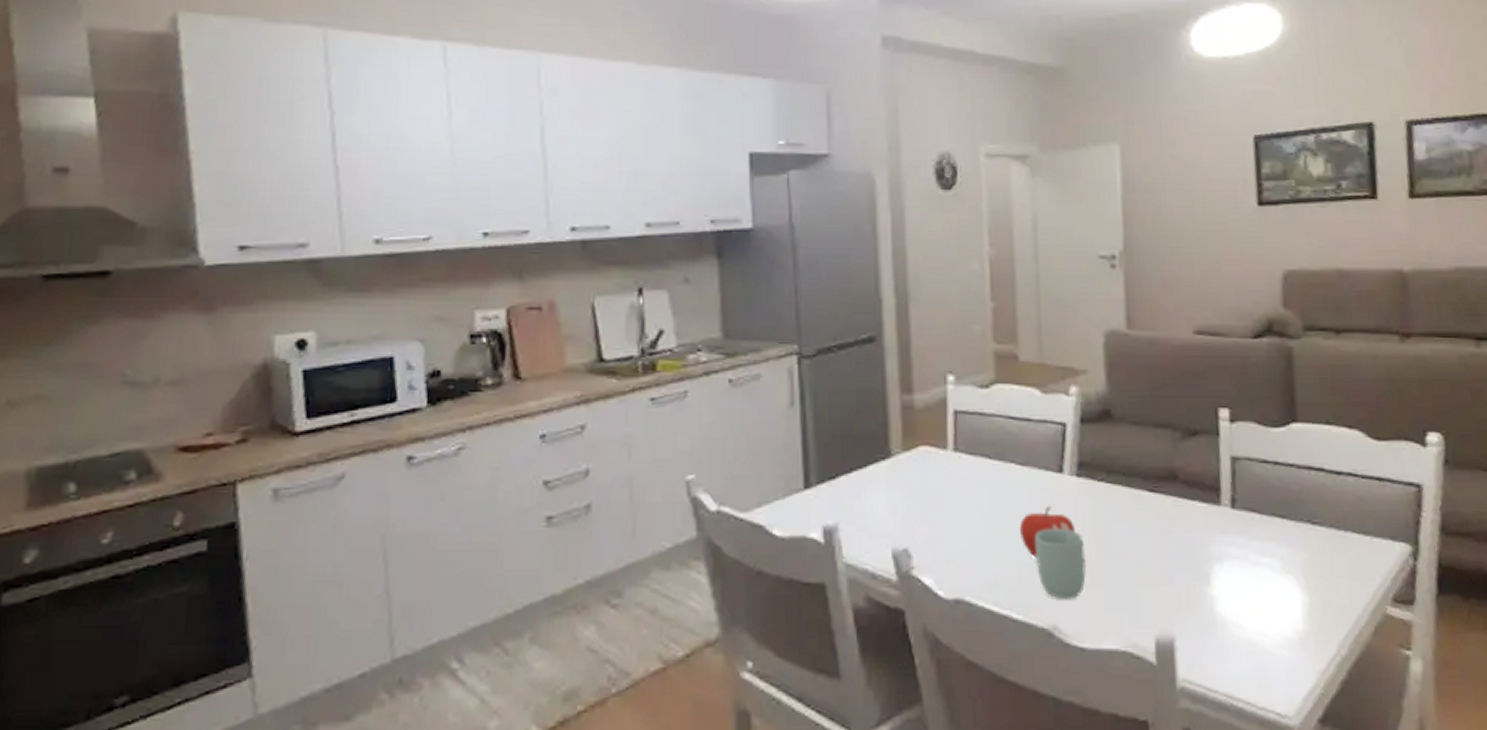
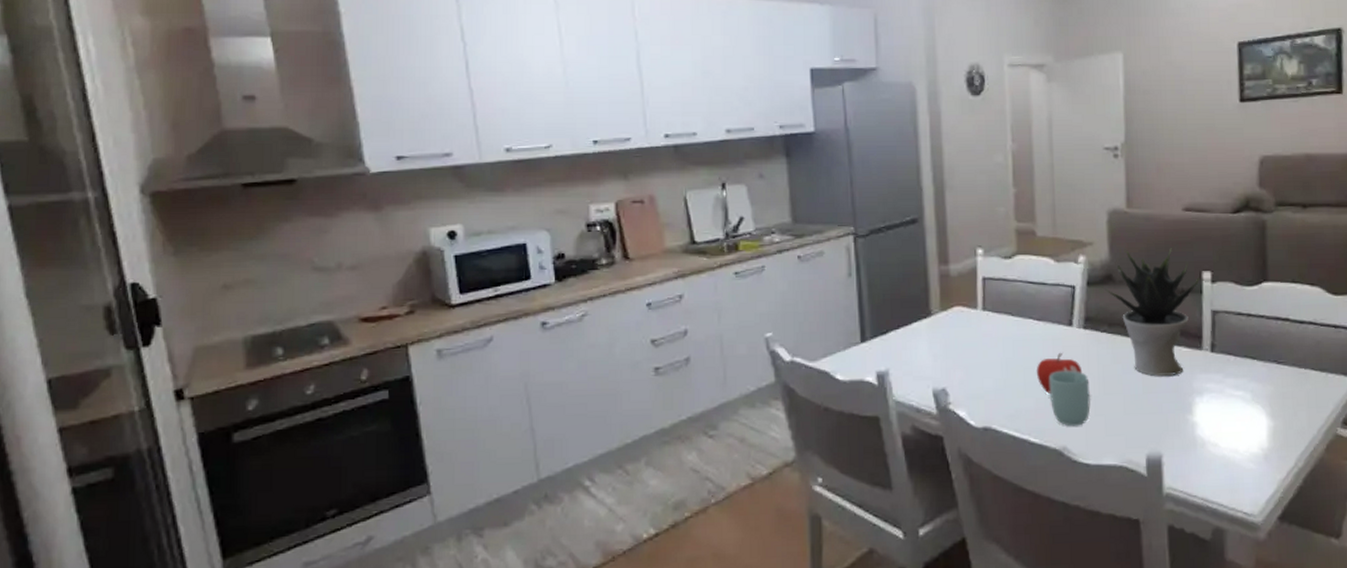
potted plant: none [1102,379,1216,538] -> present [1105,248,1200,377]

